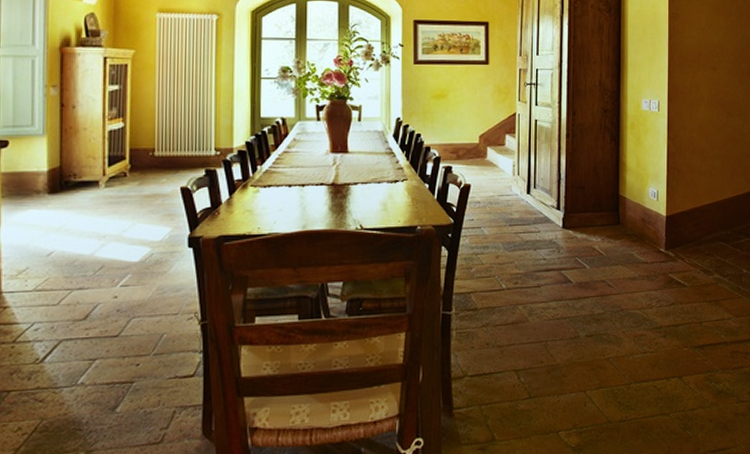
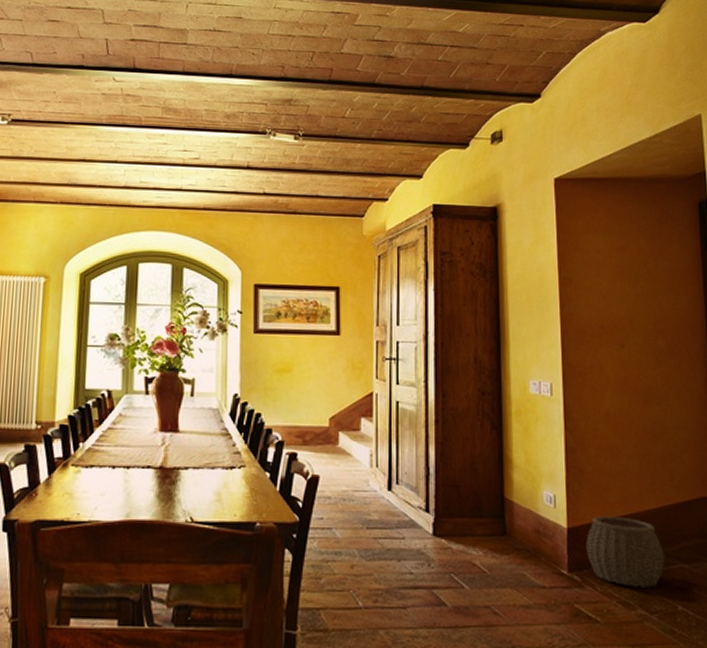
woven basket: none [680,205,736,258] -> present [586,516,665,588]

